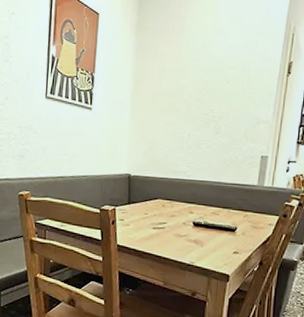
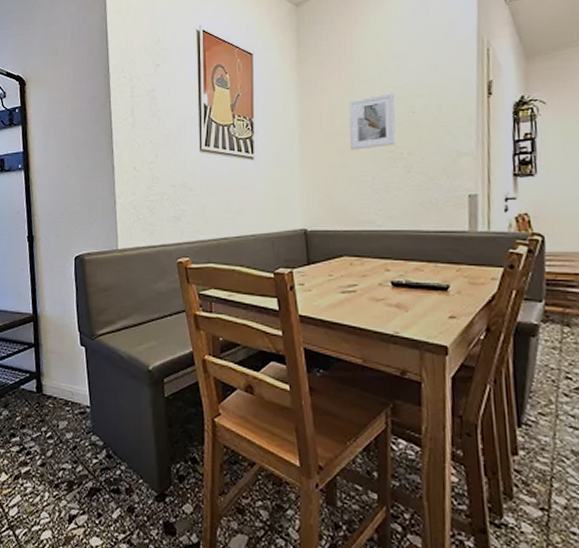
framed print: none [173,63,215,110] -> present [349,93,396,150]

